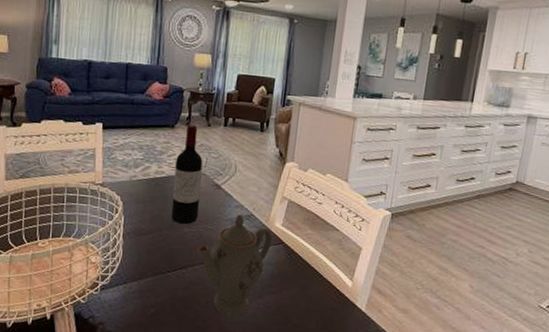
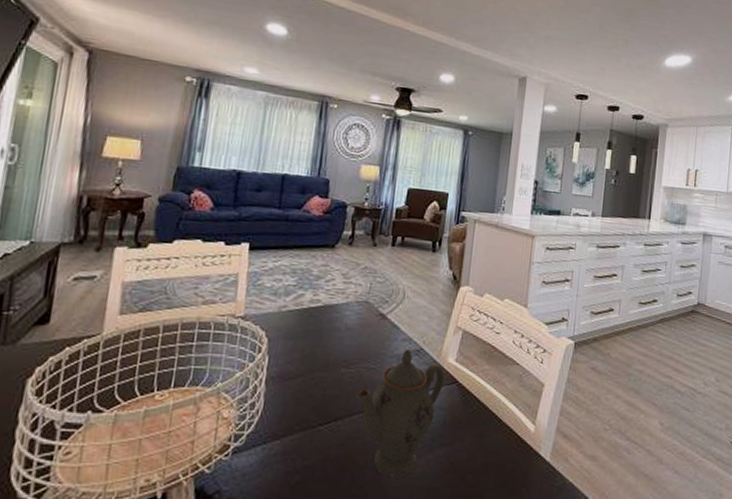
wine bottle: present [171,125,203,225] -> none [326,244,367,364]

